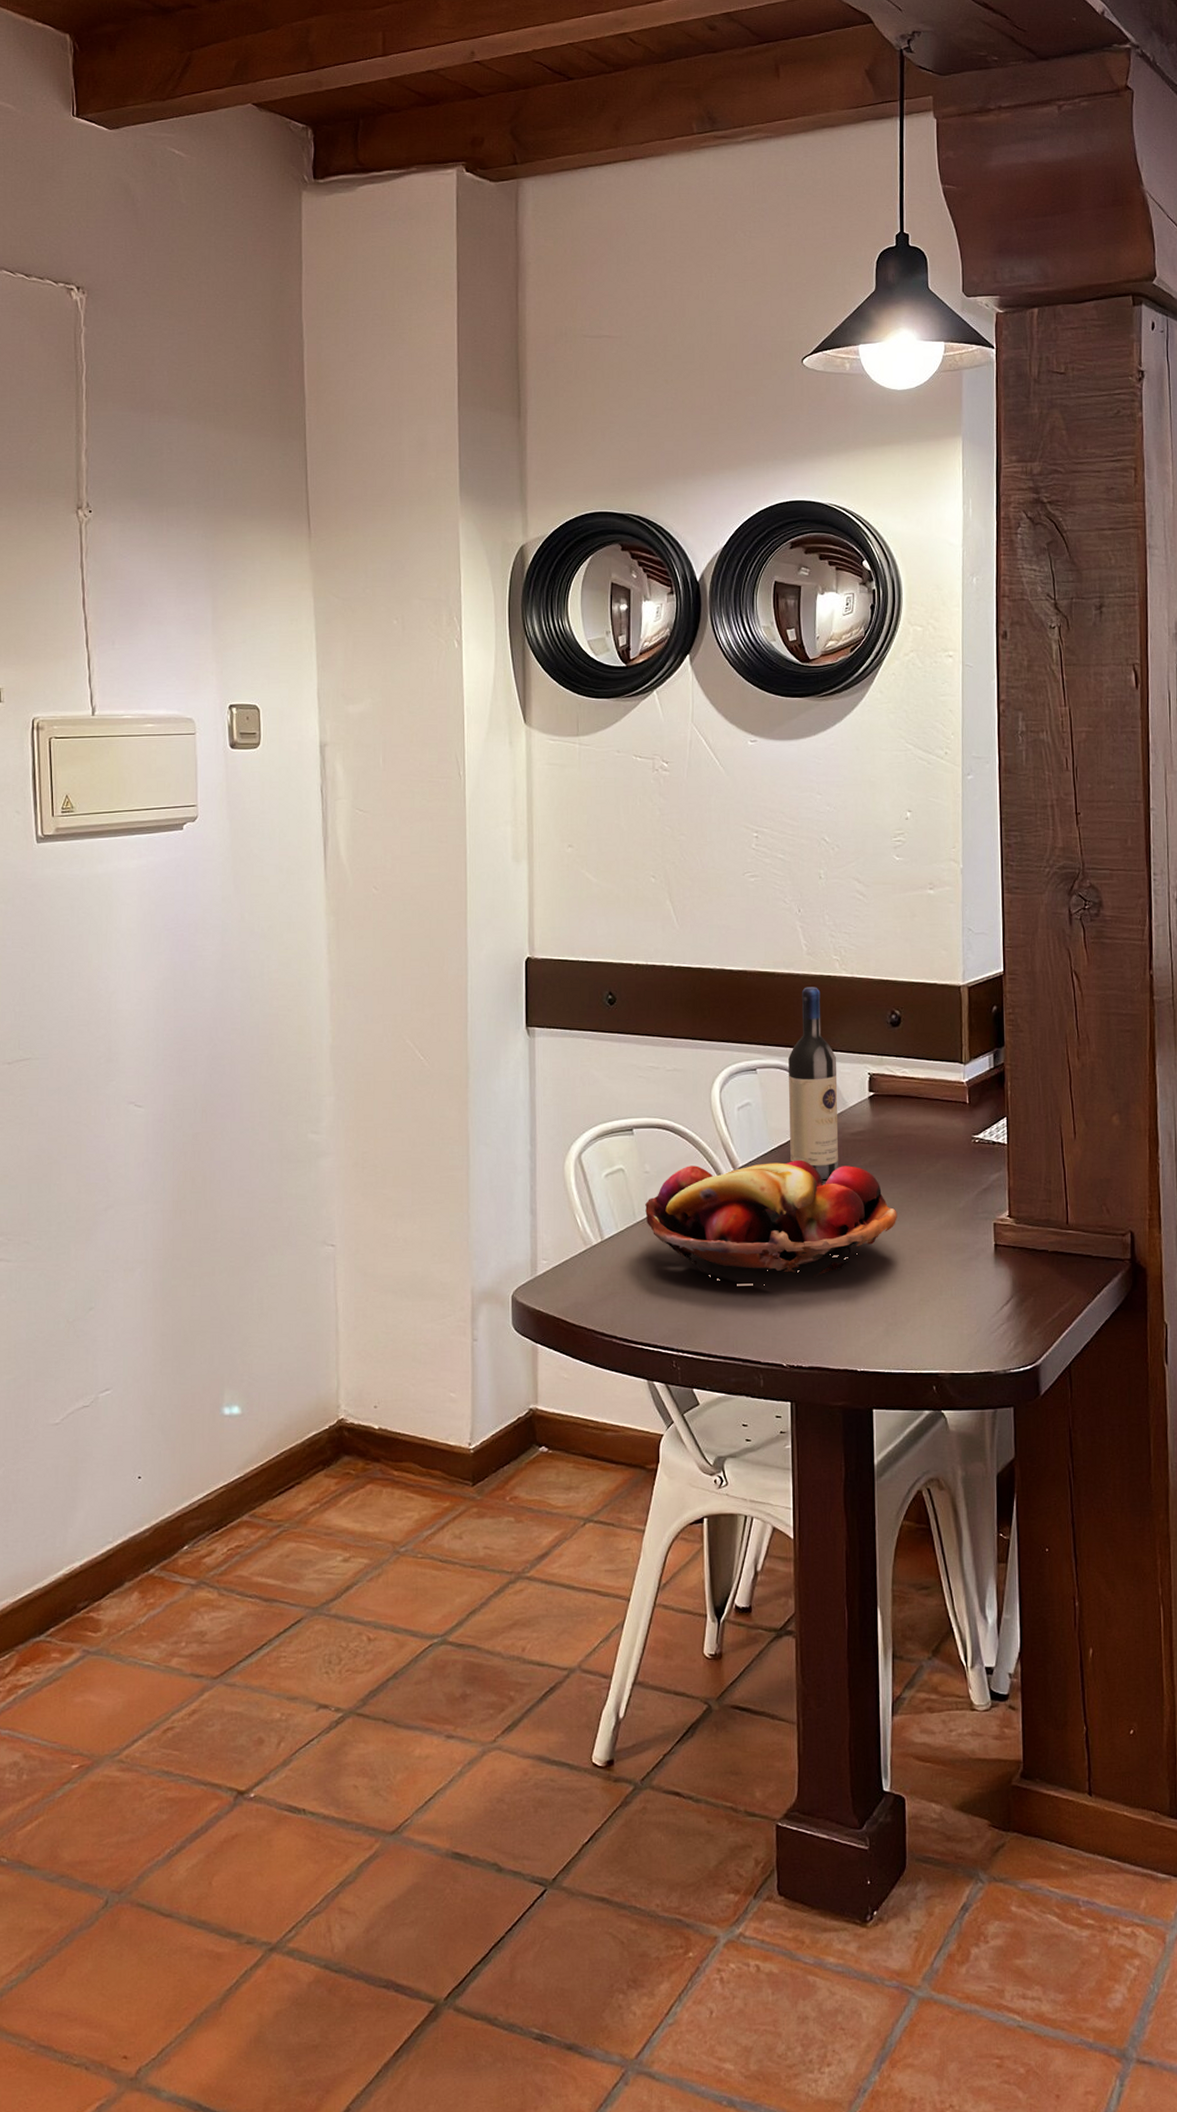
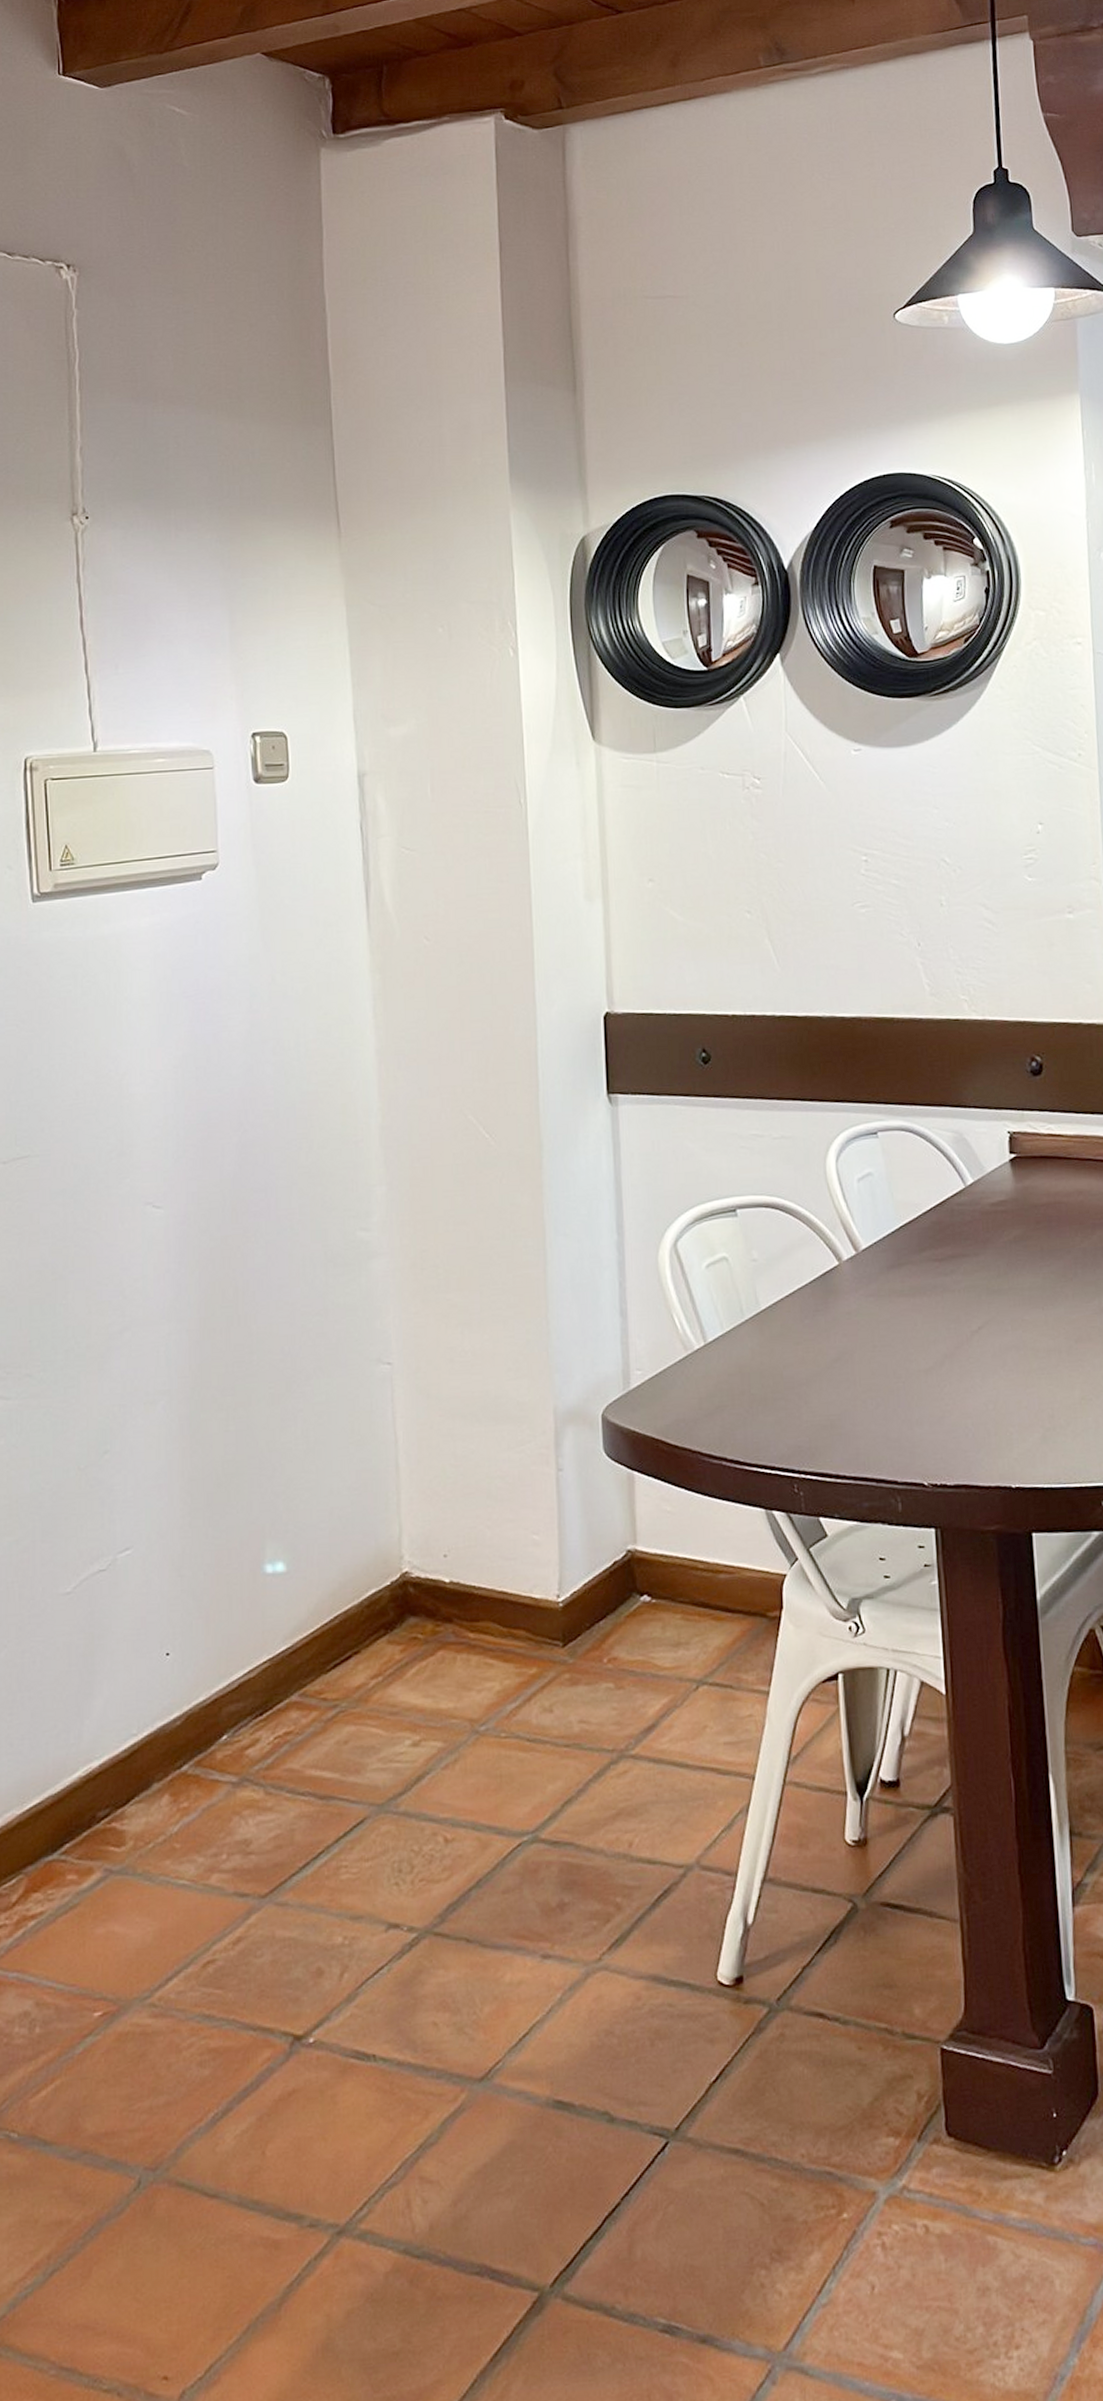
fruit basket: present [645,1160,897,1285] -> none [754,1237,1050,1391]
wine bottle: present [788,987,838,1179] -> none [914,1032,978,1260]

